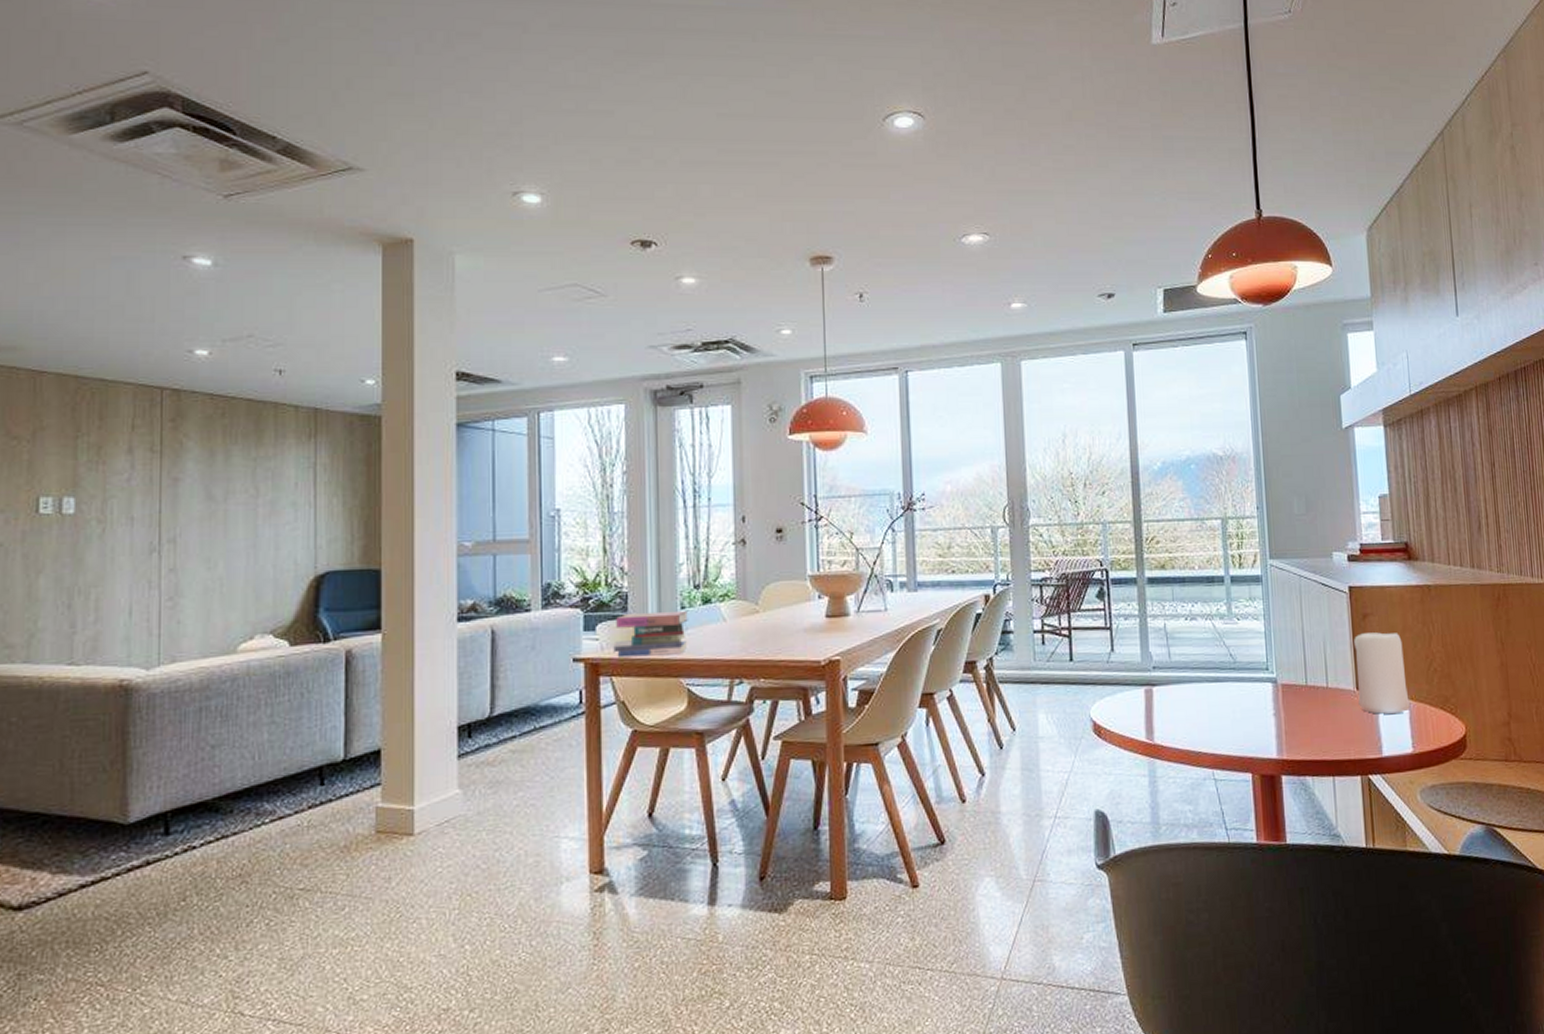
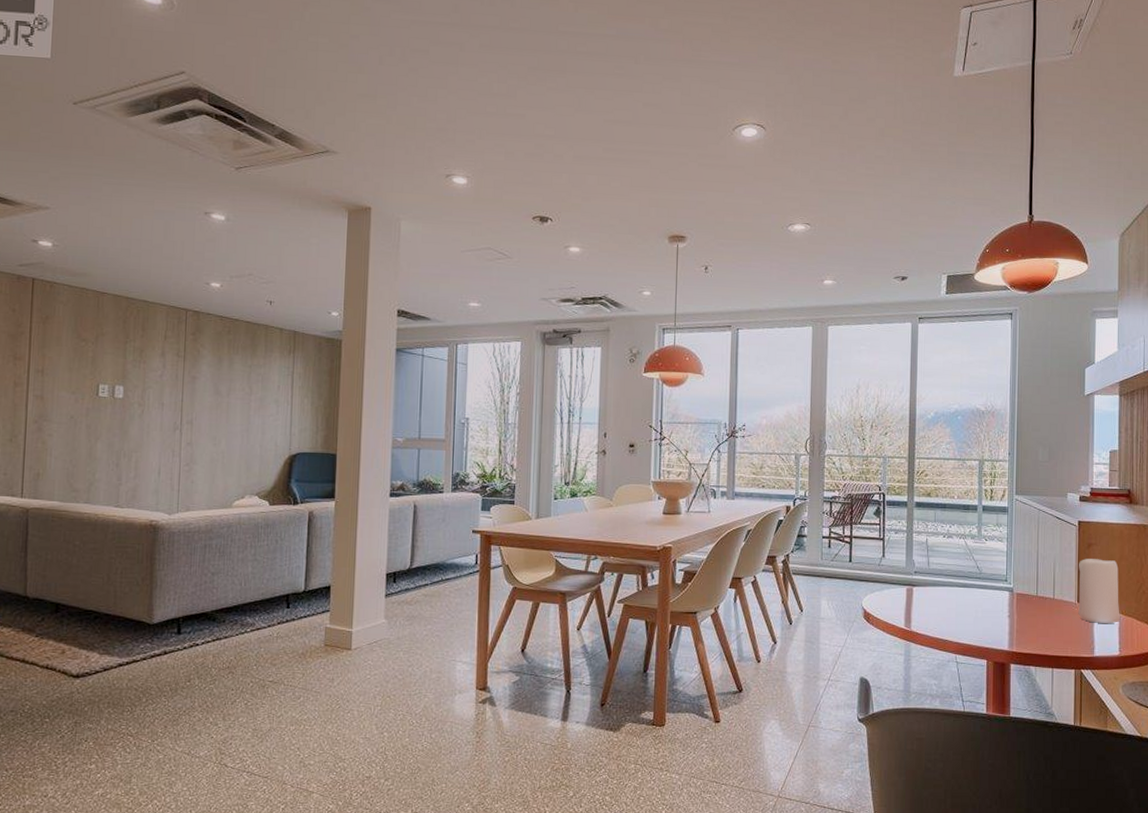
books: present [613,610,688,658] -> none [502,499,559,534]

